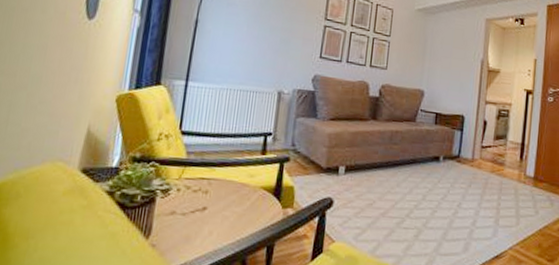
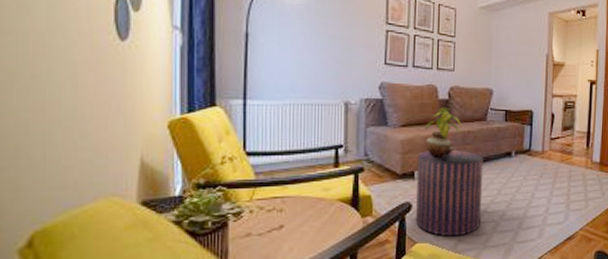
stool: none [335,147,410,240] -> present [415,151,484,237]
potted plant: none [352,104,391,156] -> present [424,107,462,159]

